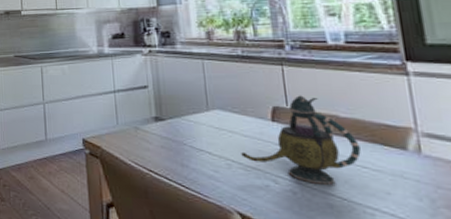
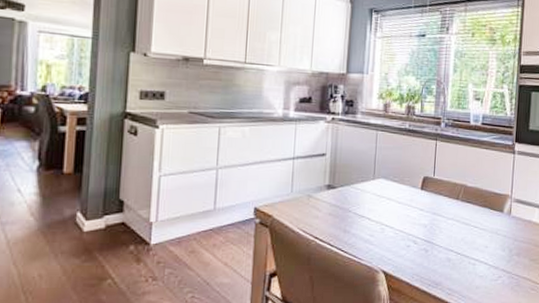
teapot: present [241,95,361,185] -> none [394,167,476,242]

